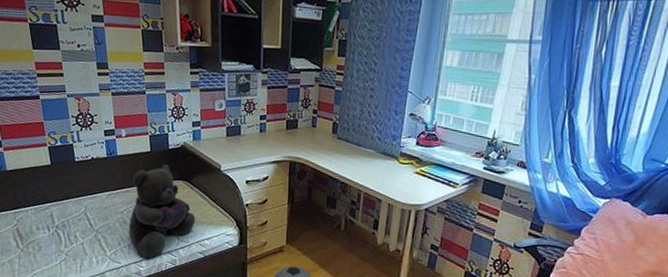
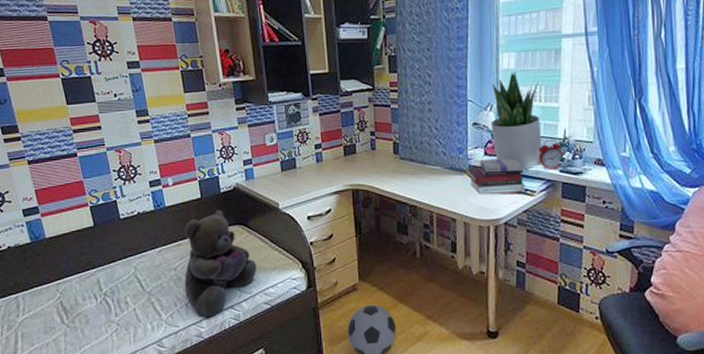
books: none [397,148,451,185] -> present [466,158,526,195]
planter: none [425,69,478,163] -> present [490,71,542,170]
alarm clock: none [466,137,490,167] -> present [538,139,564,171]

